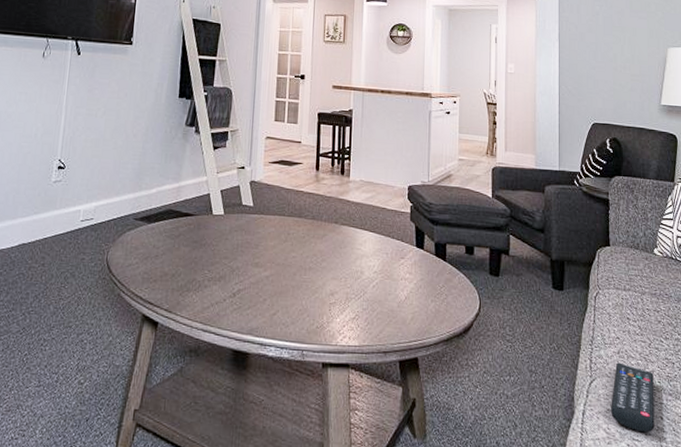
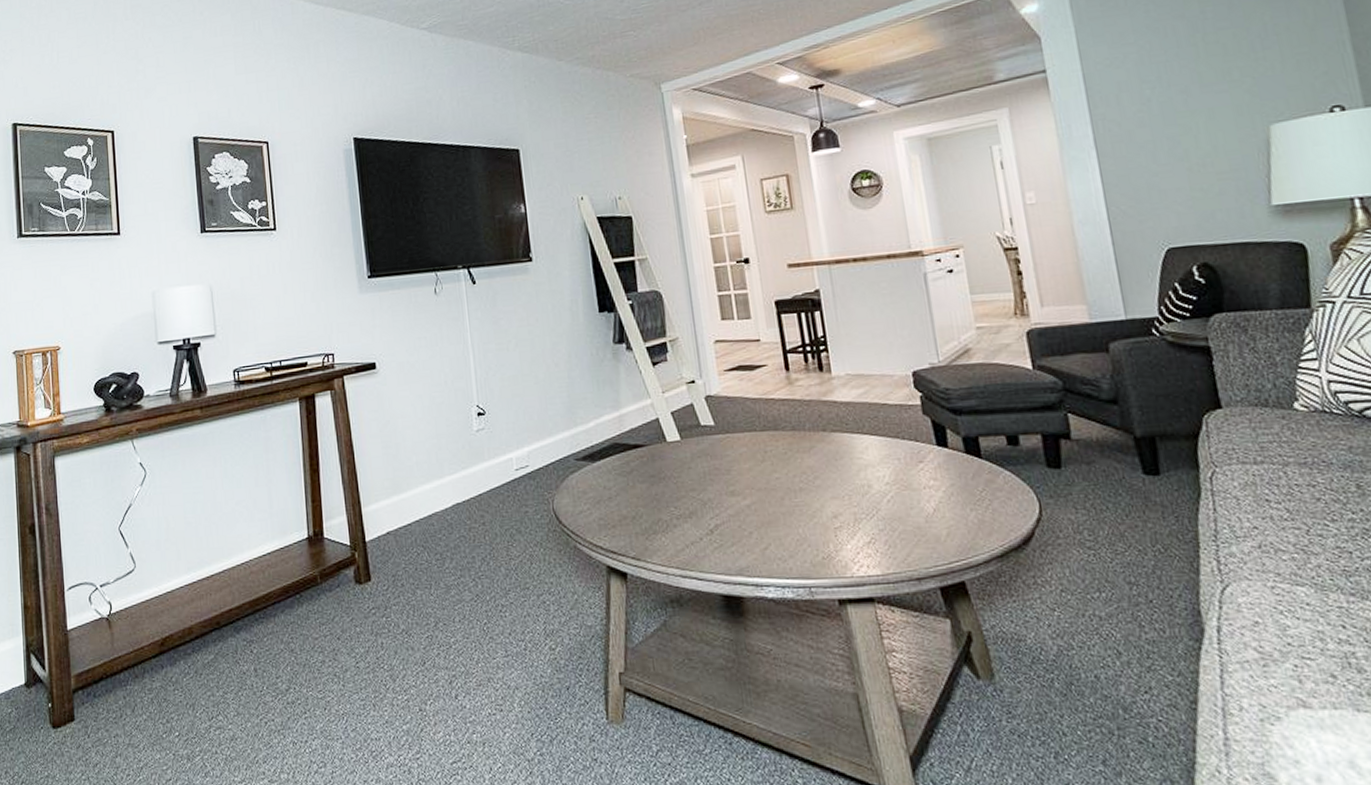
remote control: present [611,362,655,433] -> none [1257,559,1334,648]

